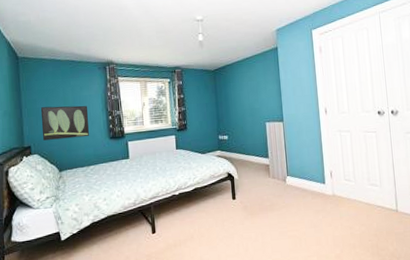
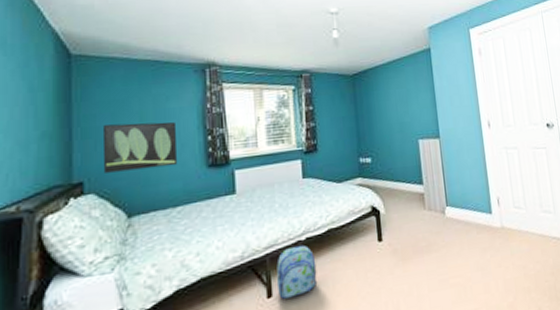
backpack: none [158,198,187,235] -> present [276,245,317,299]

